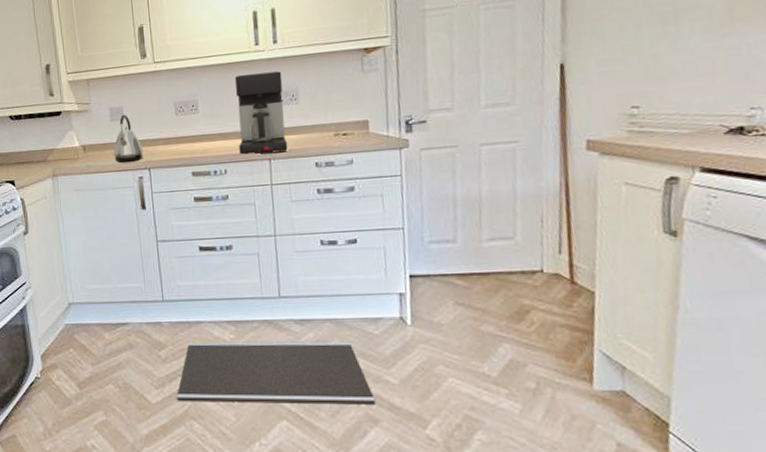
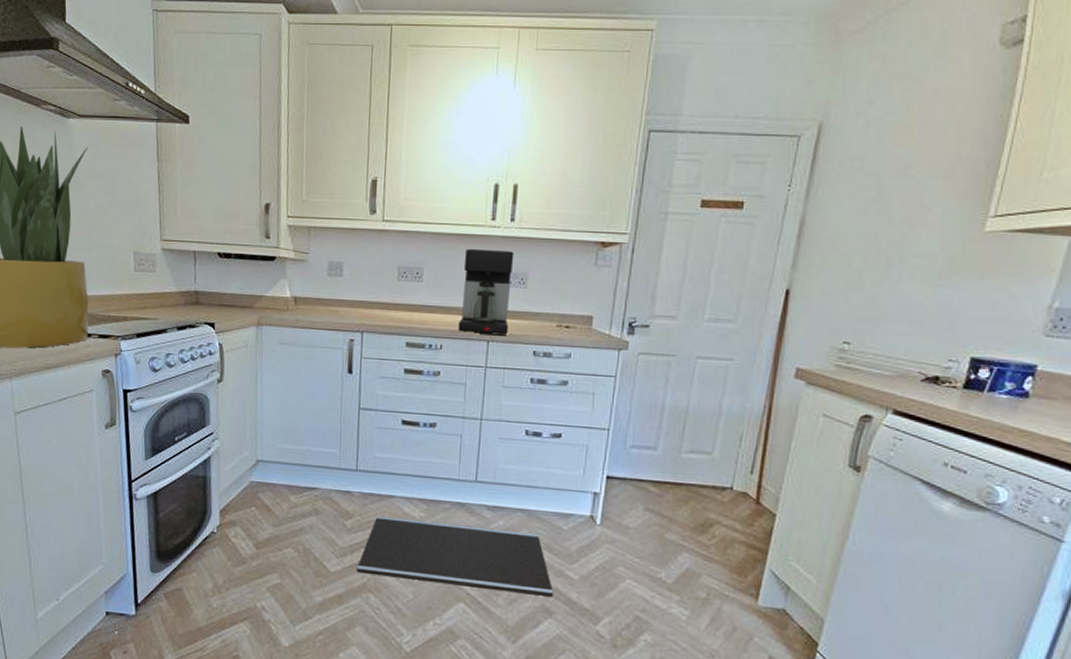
kettle: present [113,114,144,164] -> none [325,270,359,323]

